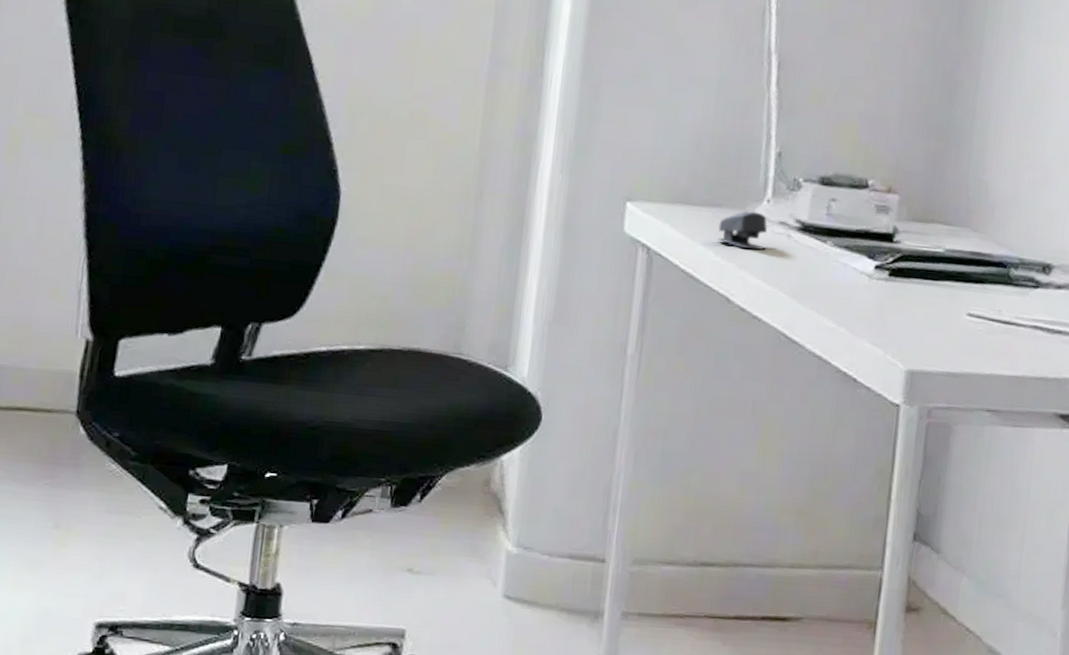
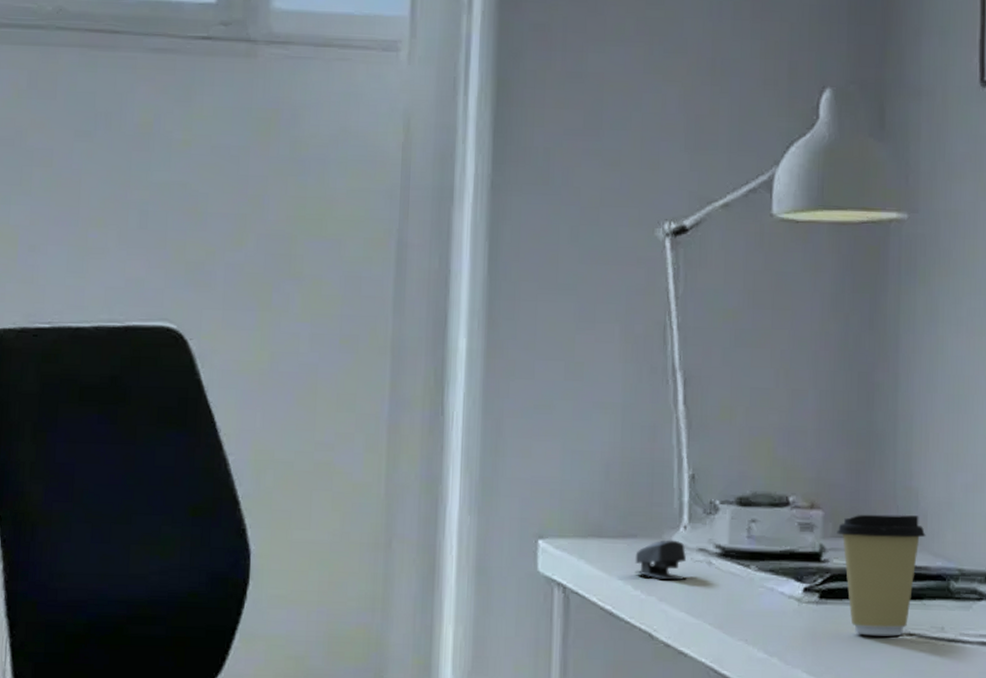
coffee cup: none [910,201,992,315] -> present [837,514,926,636]

